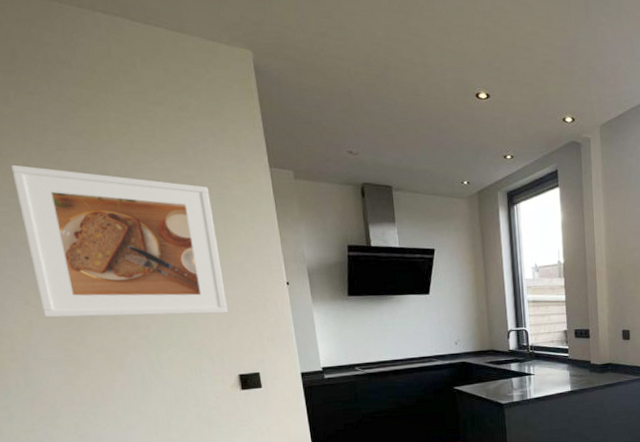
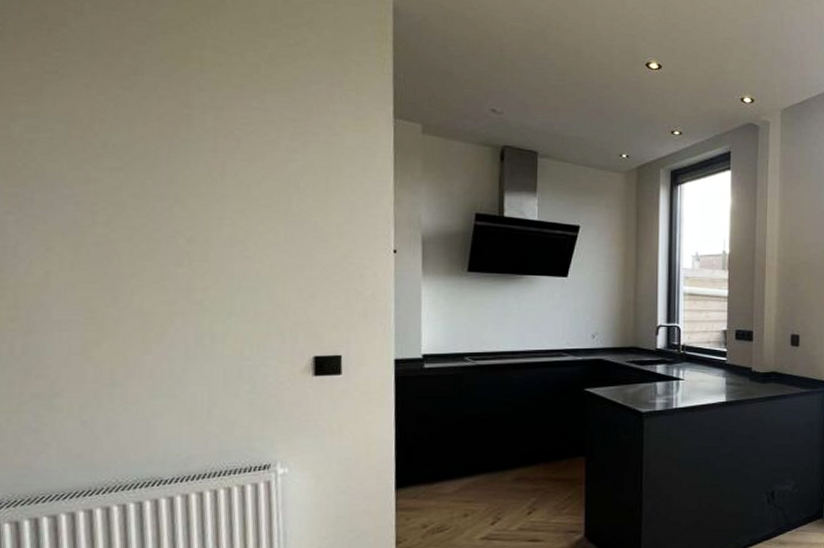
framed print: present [11,164,228,318] -> none [66,85,315,280]

